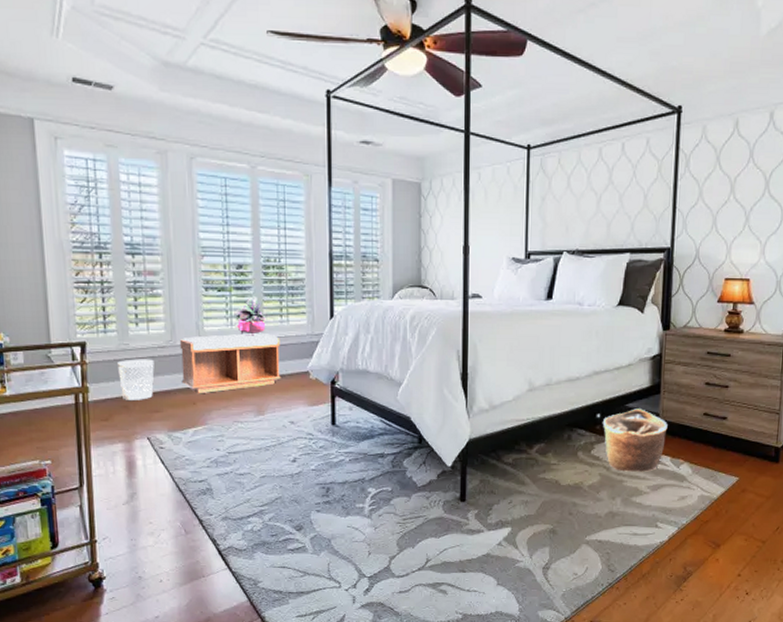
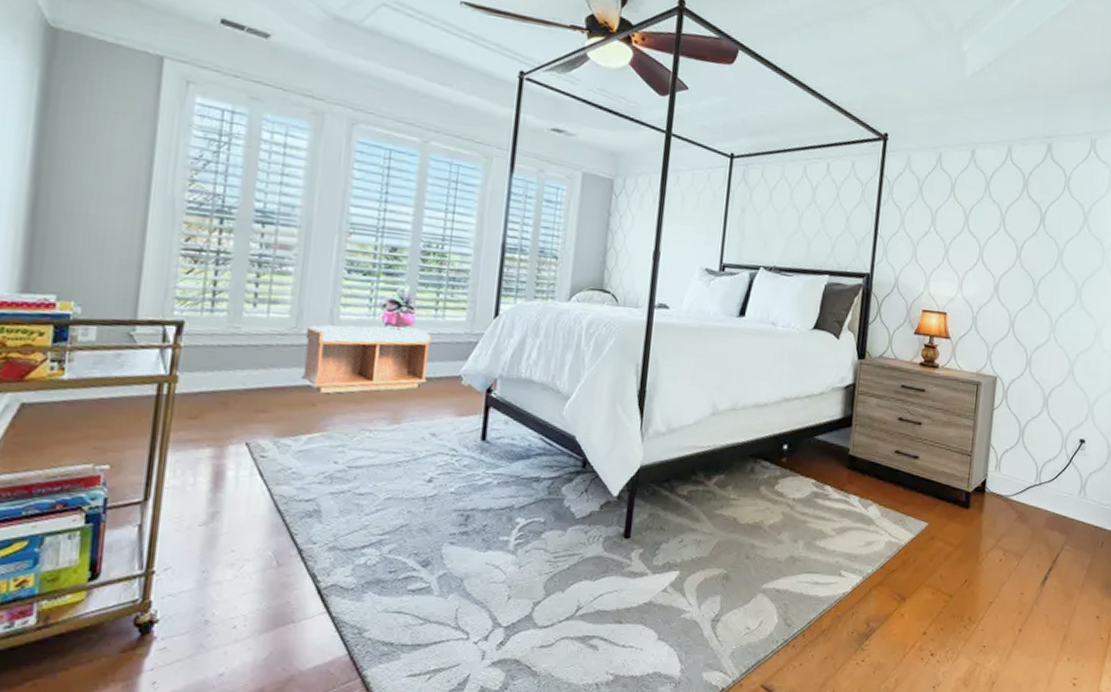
wastebasket: present [118,359,154,400] -> none [220,346,270,397]
basket: present [602,408,668,472] -> none [788,441,858,512]

